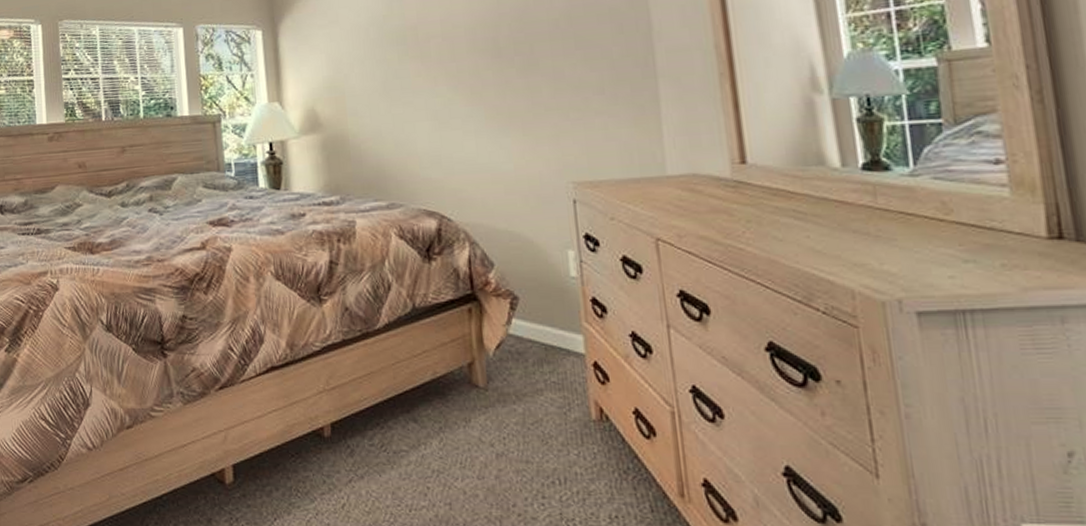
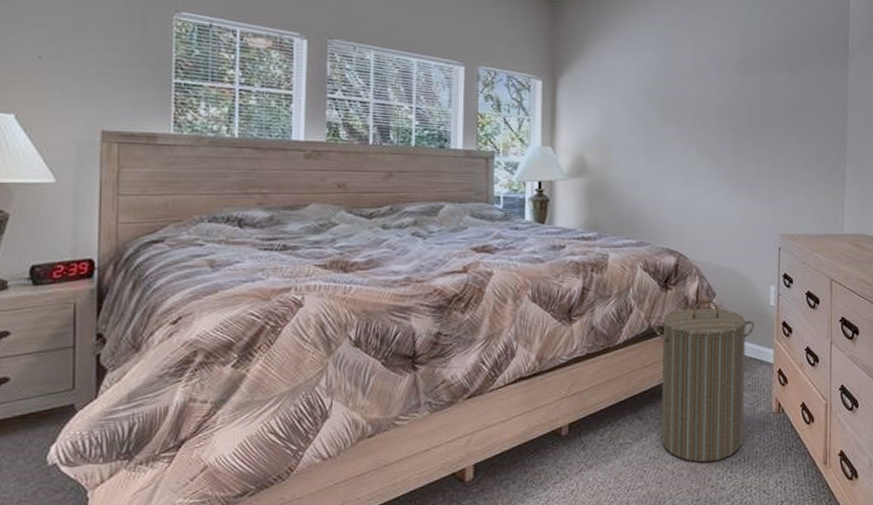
laundry hamper: none [418,271,556,482] -> present [653,299,755,463]

